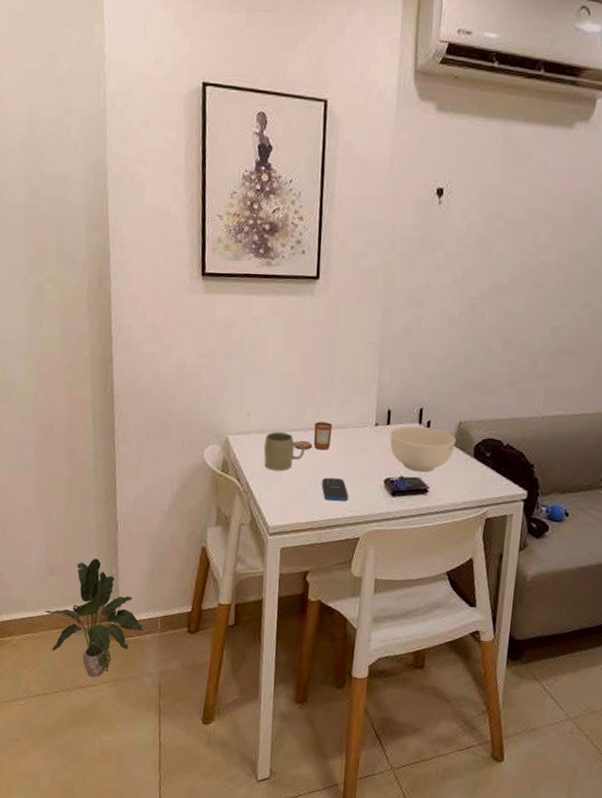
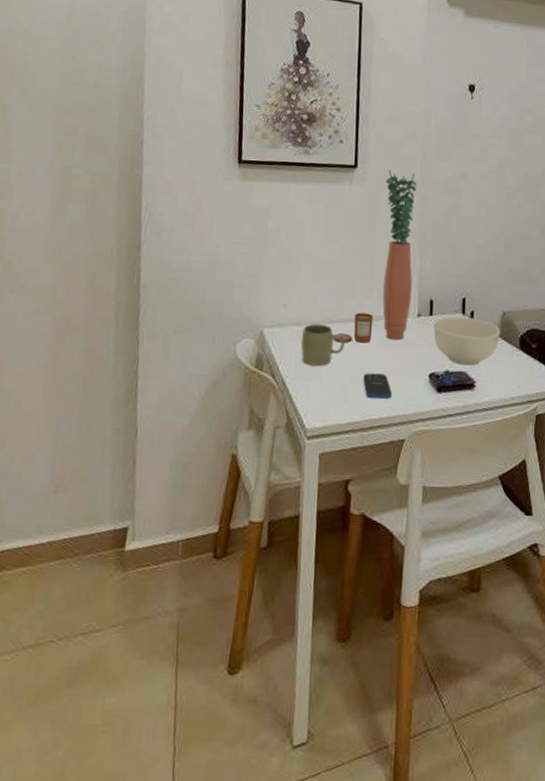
potted plant: present [44,558,144,677] -> none [45,471,162,620]
vase: none [341,280,380,448] -> present [382,169,418,340]

